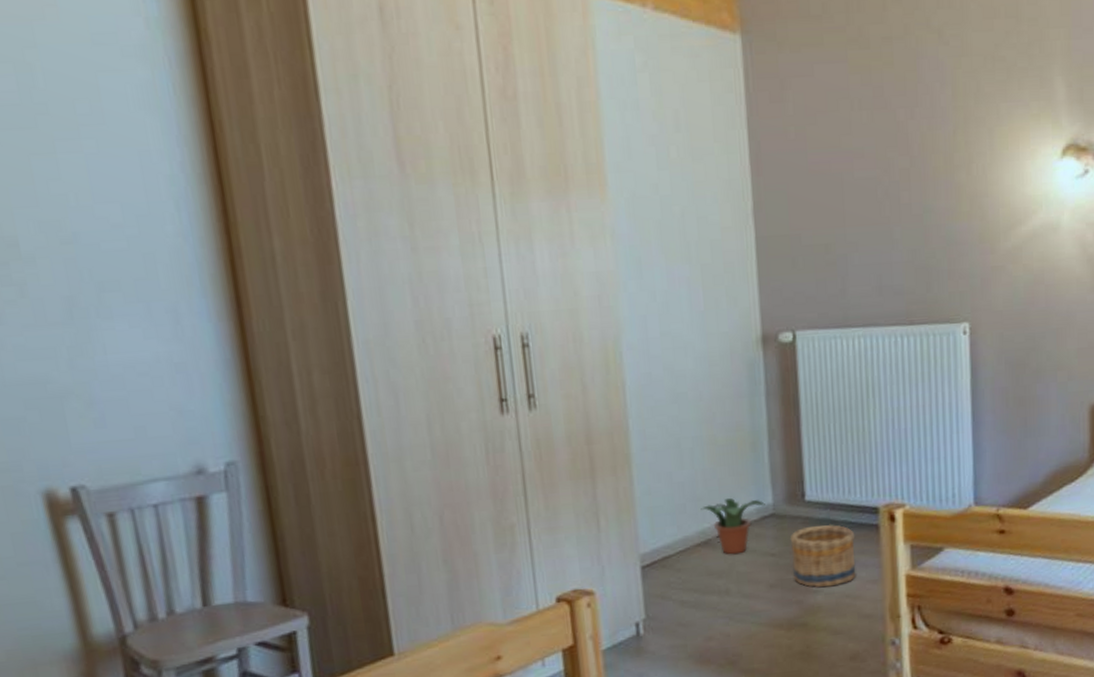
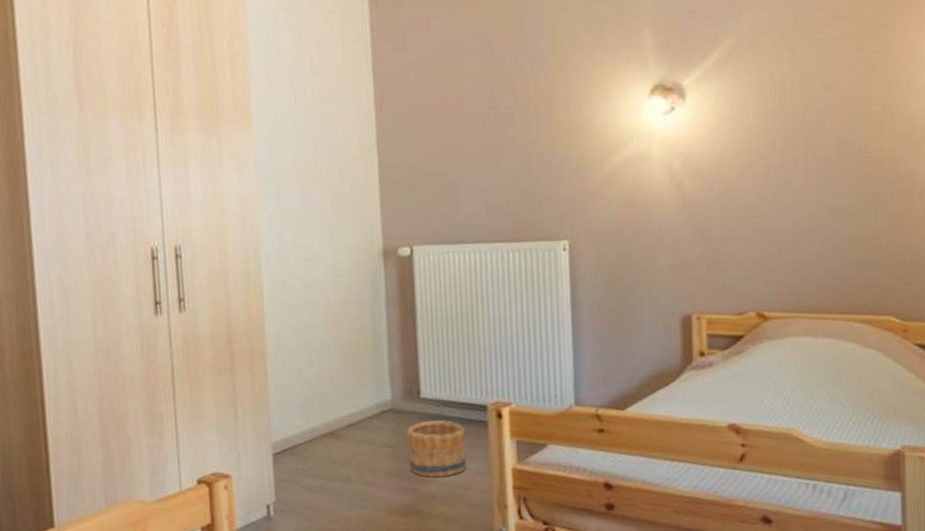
potted plant: present [700,498,765,555] -> none [327,394,385,445]

